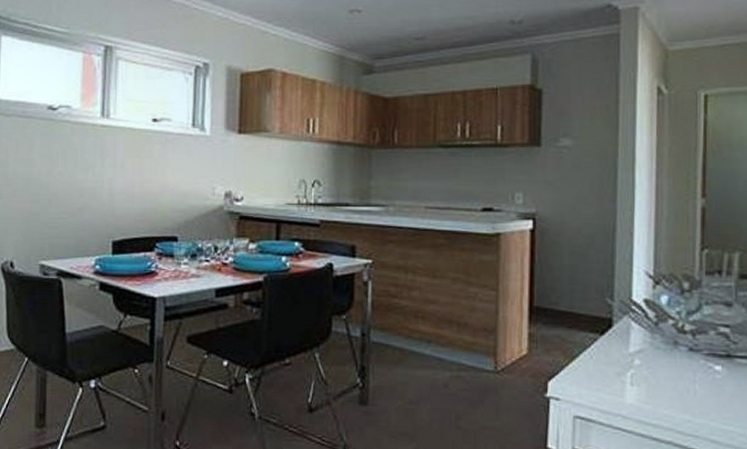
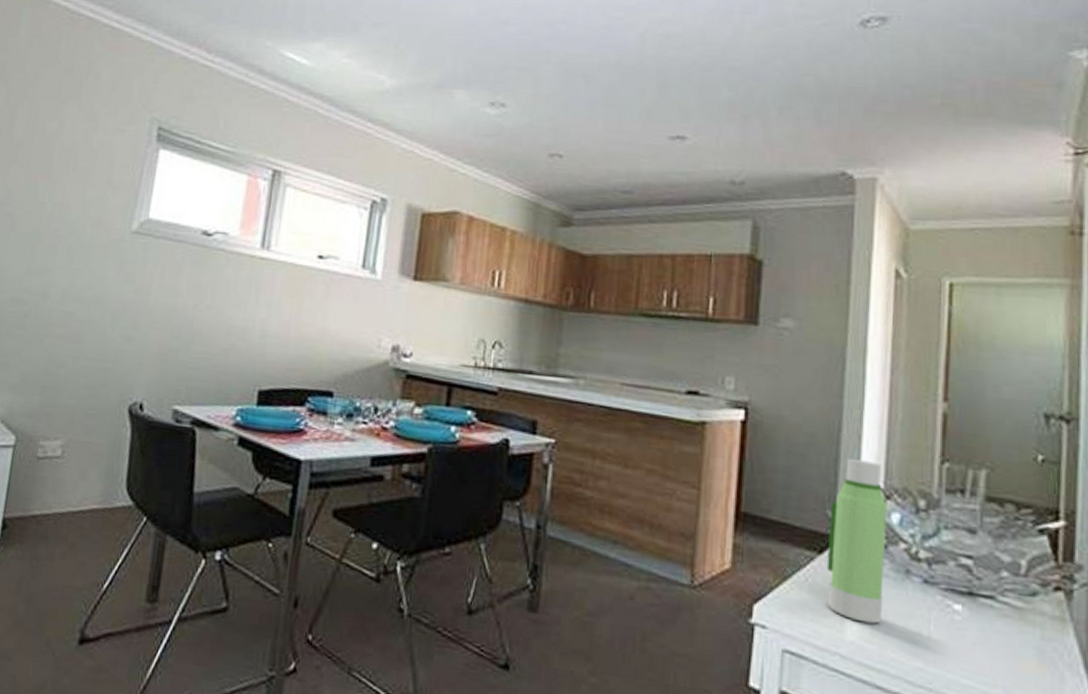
water bottle: none [607,253,657,388] -> present [826,458,887,624]

